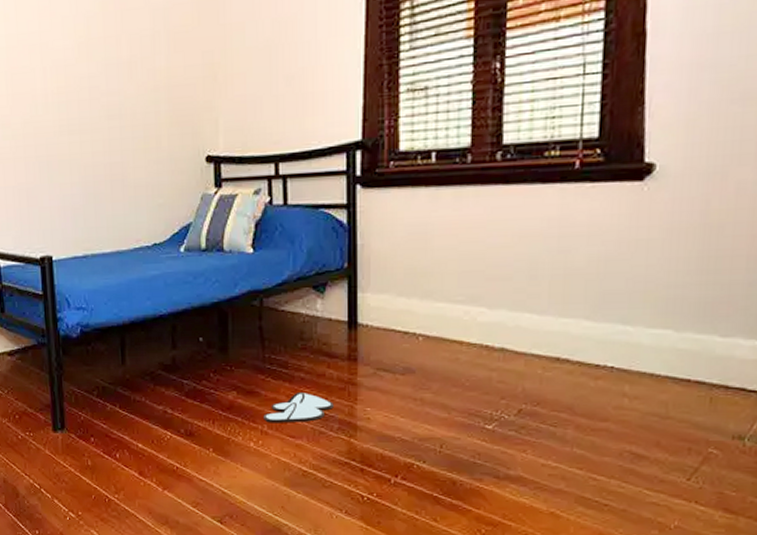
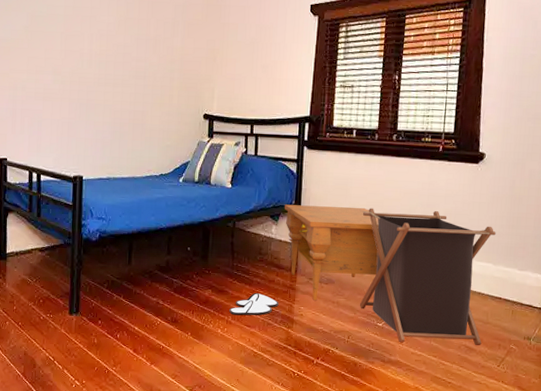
nightstand: none [333,263,482,398] -> present [285,204,380,301]
laundry basket: none [452,259,678,452] -> present [360,208,496,346]

